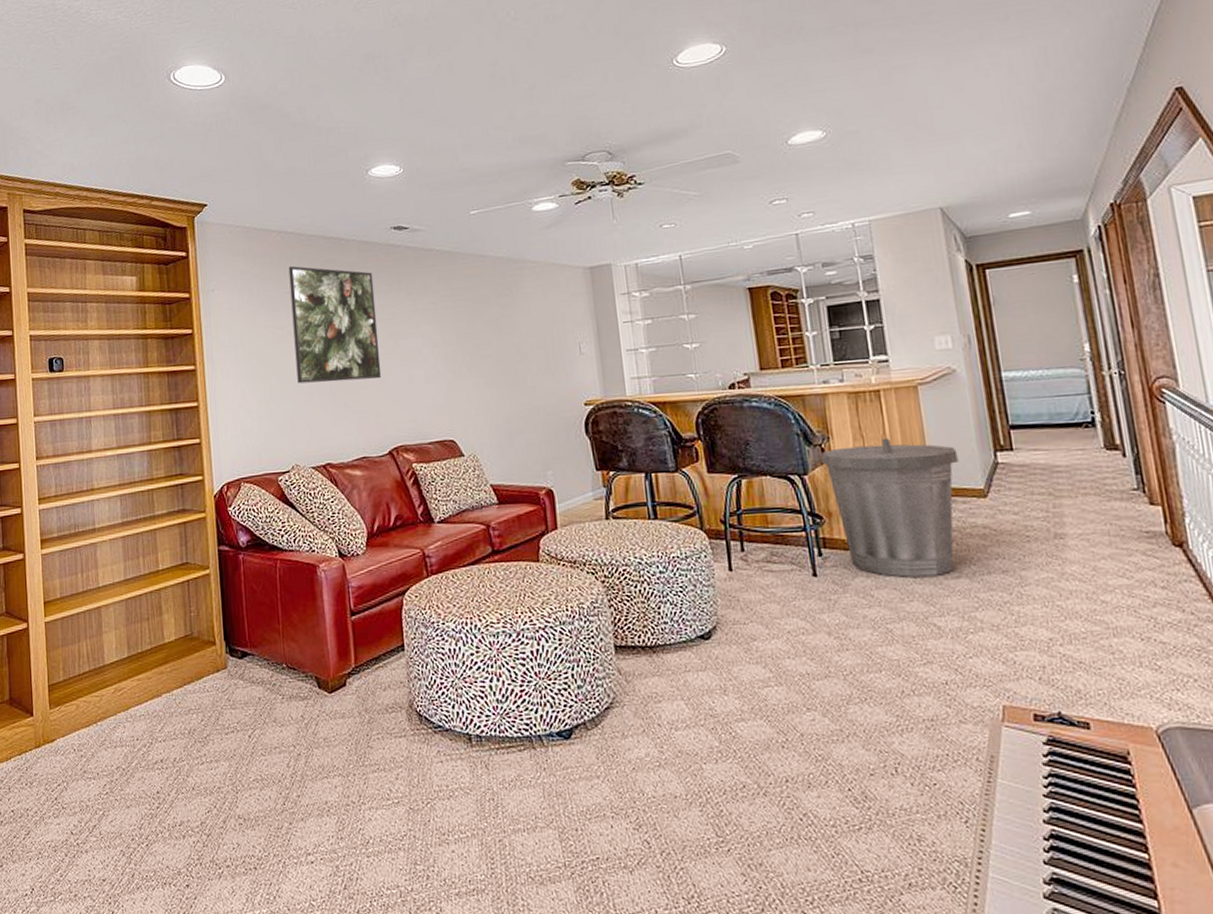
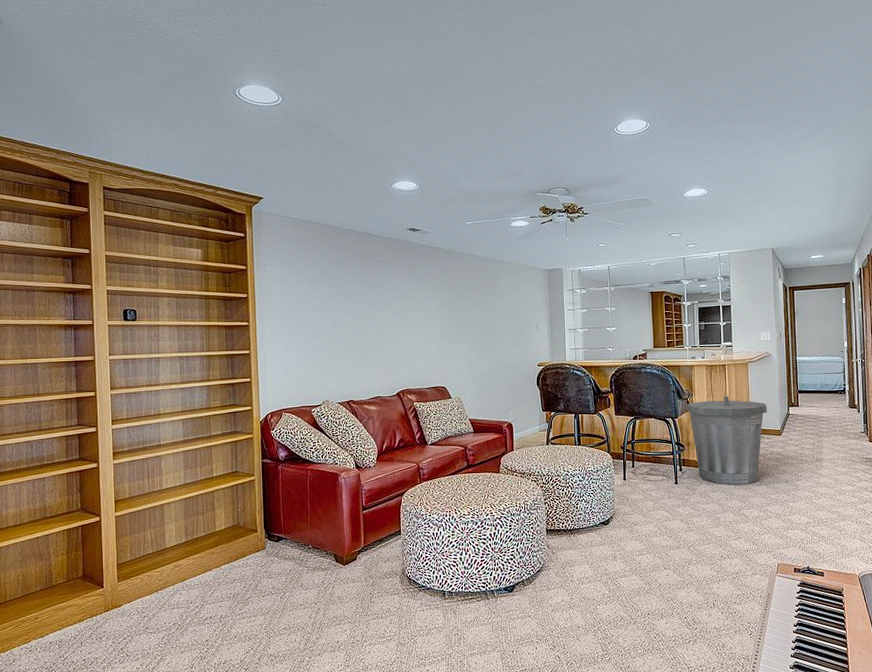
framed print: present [288,265,382,384] -> none [327,251,395,341]

